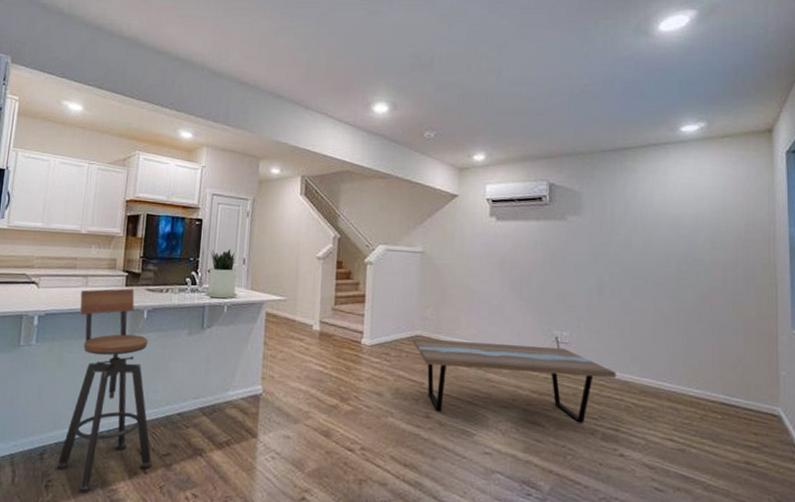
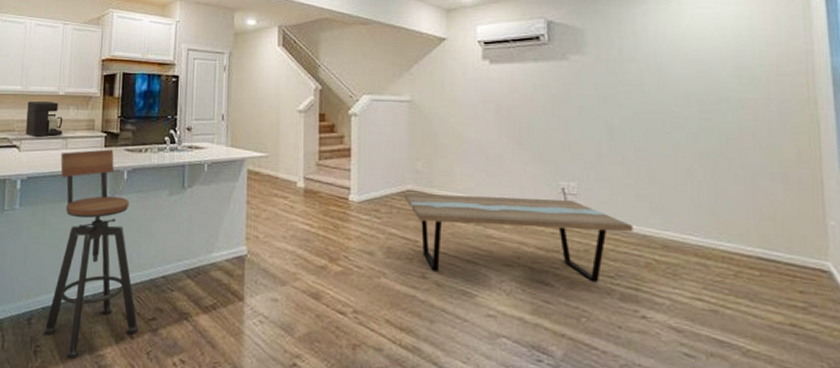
coffee maker: none [45,238,84,274] -> present [26,100,63,137]
planter: present [204,248,238,299] -> none [184,104,218,157]

